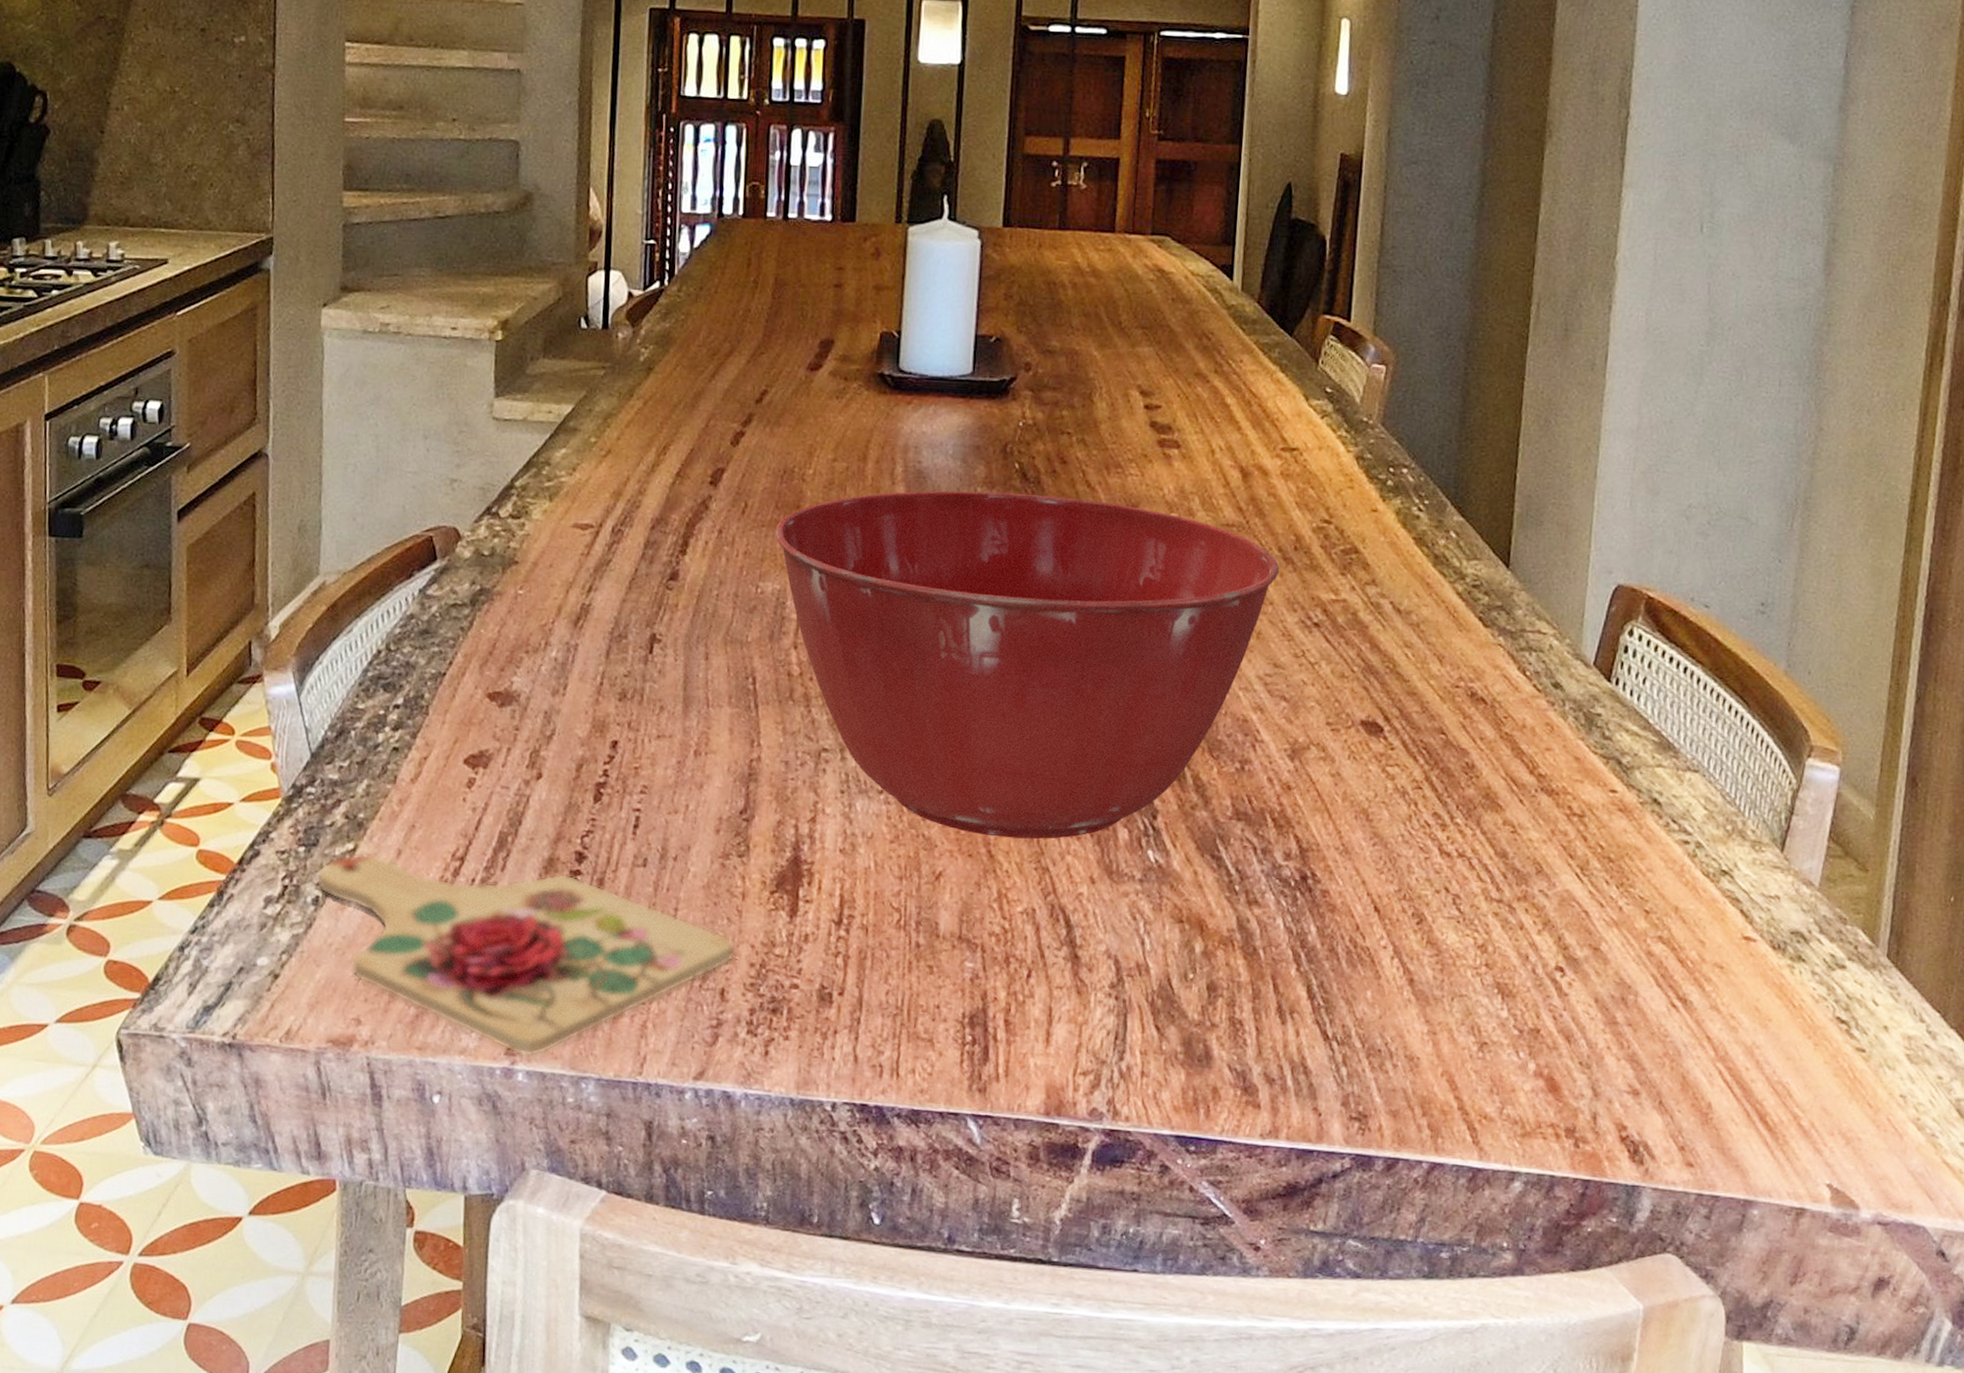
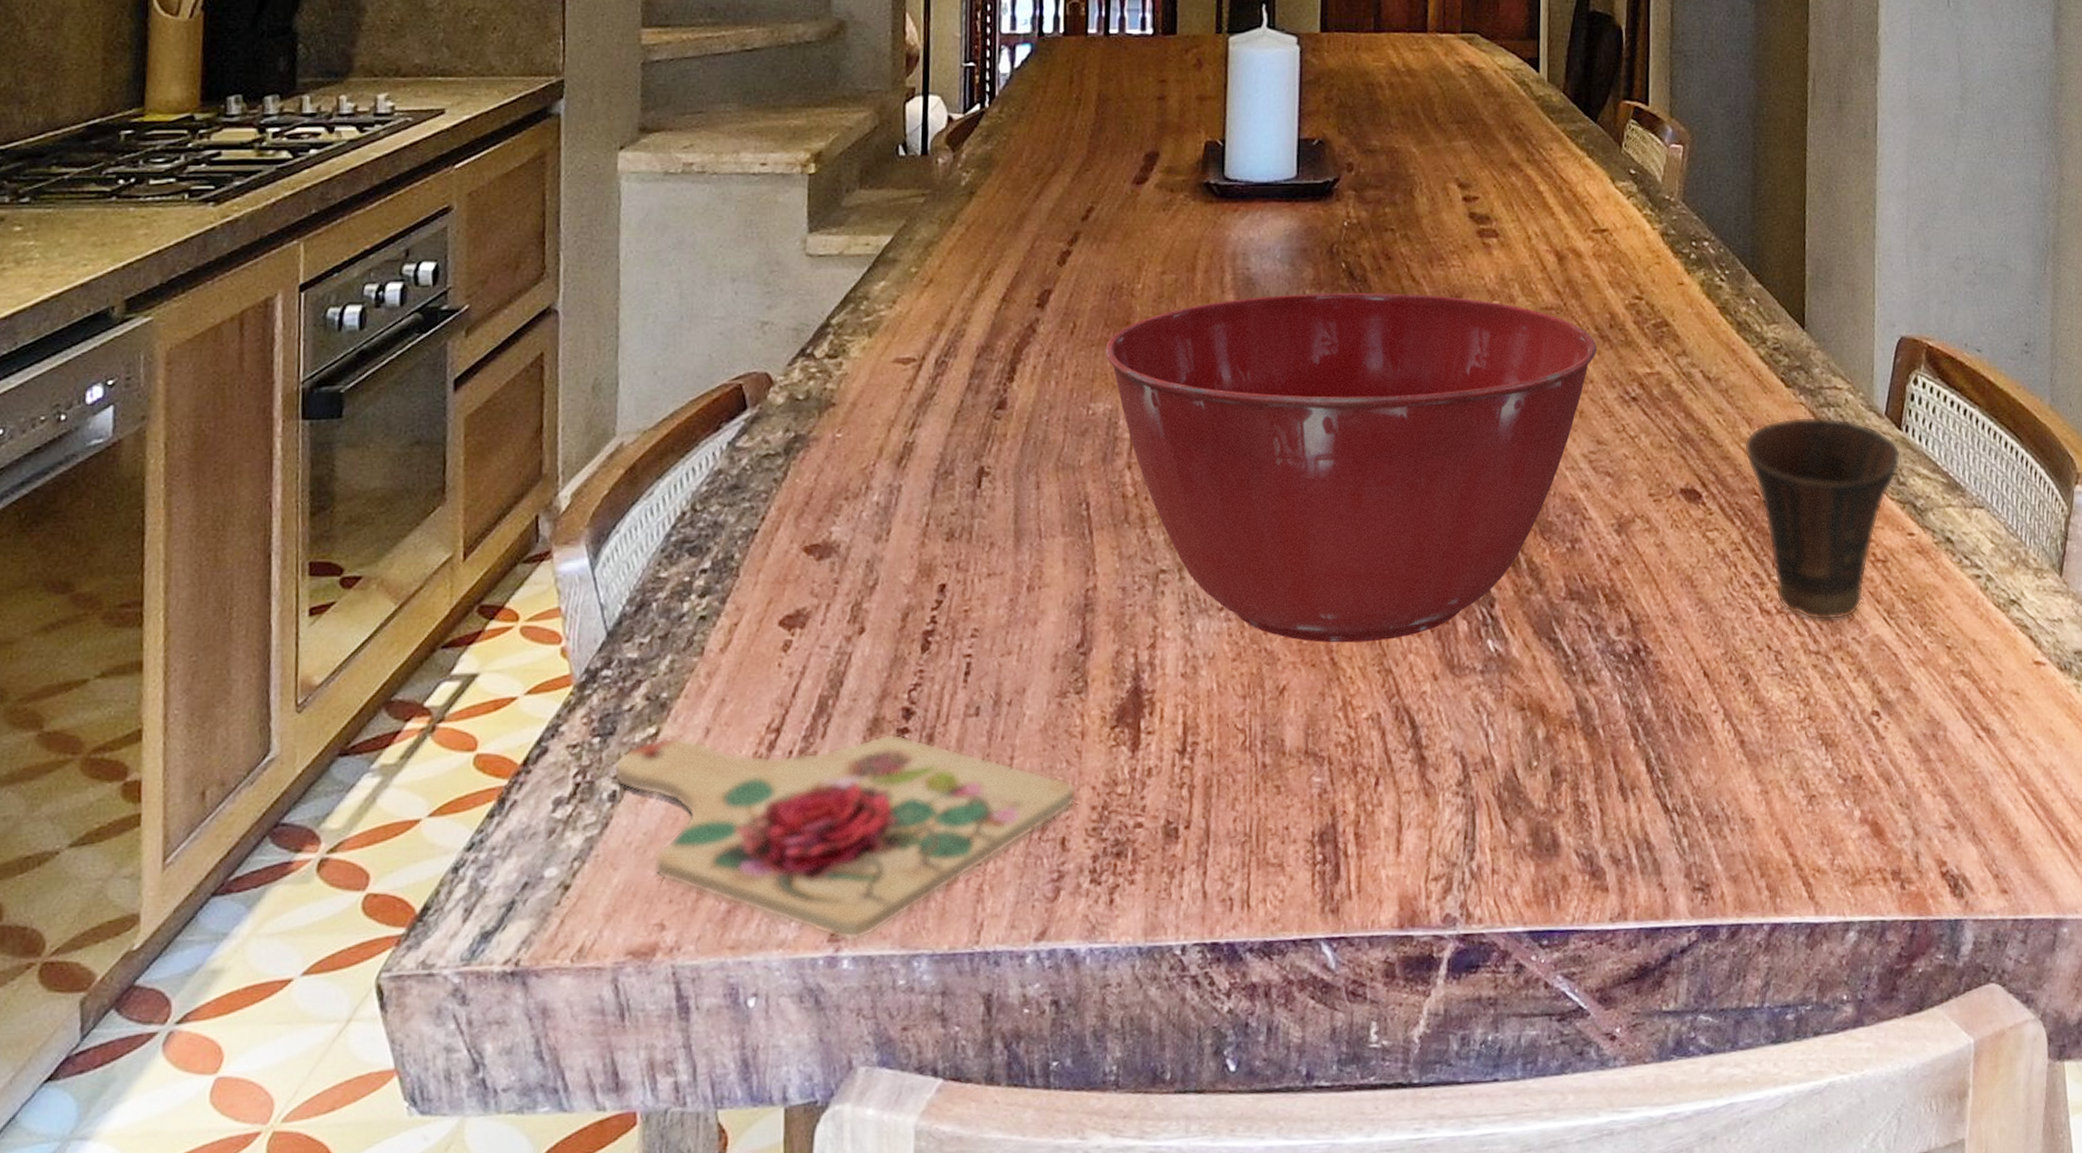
cup: none [1432,658,1609,871] -> present [1744,416,1901,621]

